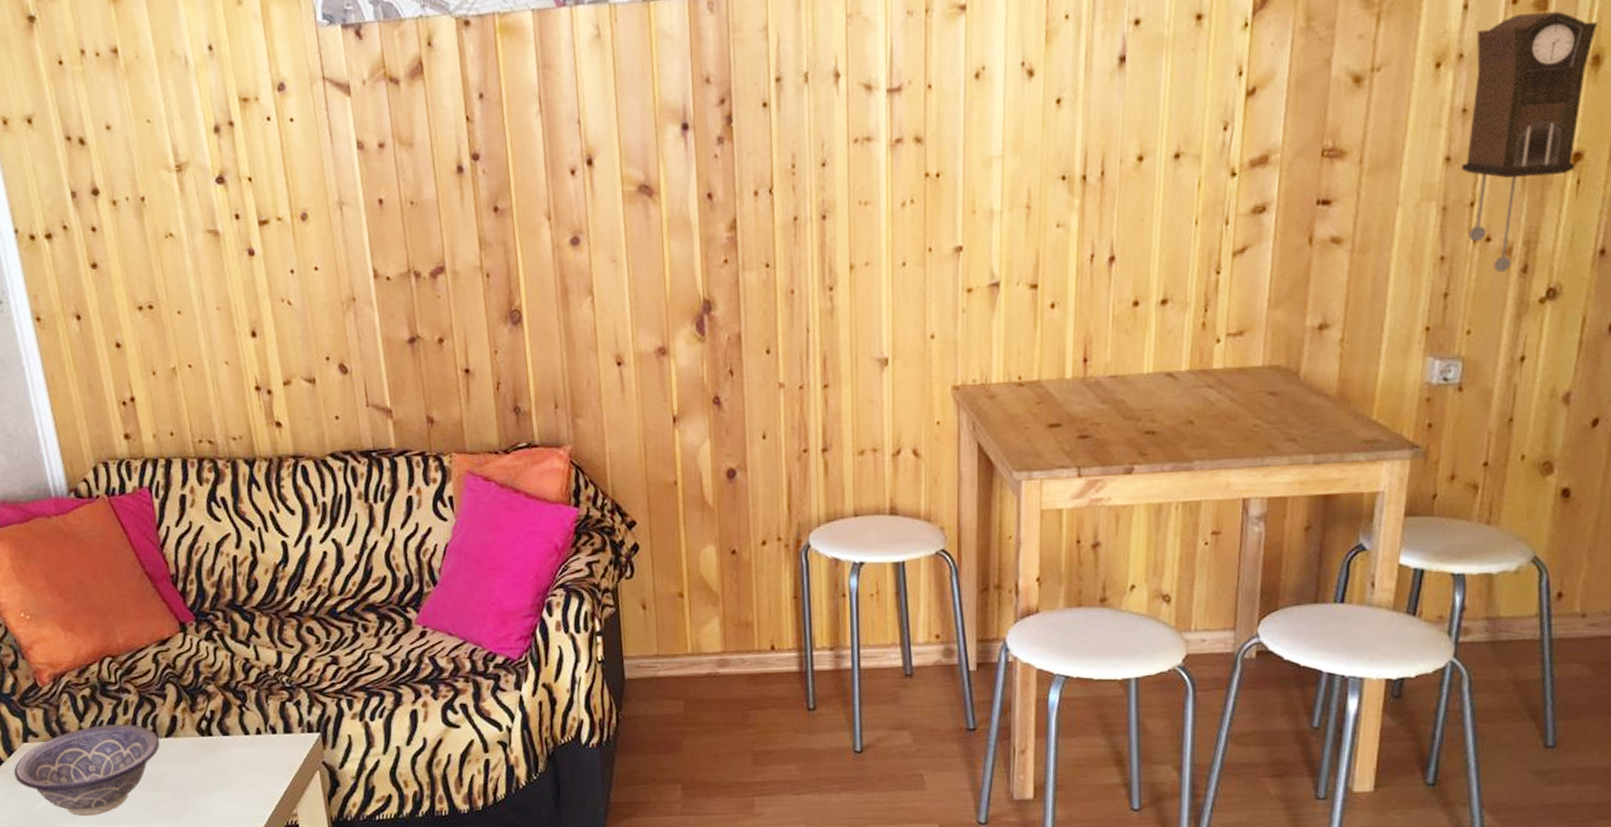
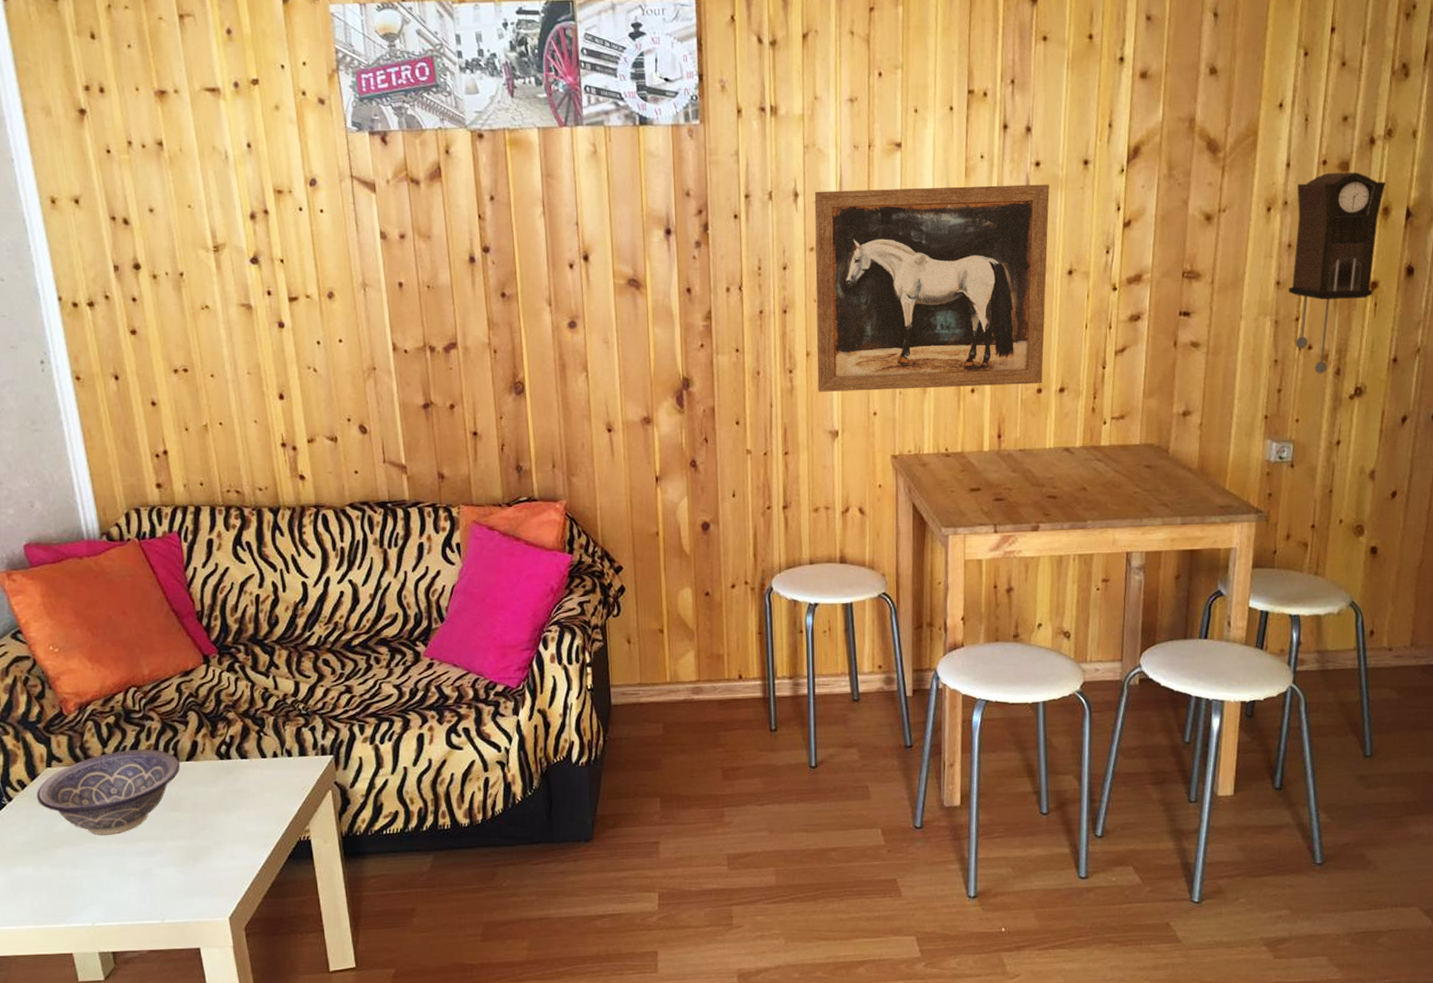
wall art: none [859,46,1152,313] -> present [814,184,1050,392]

